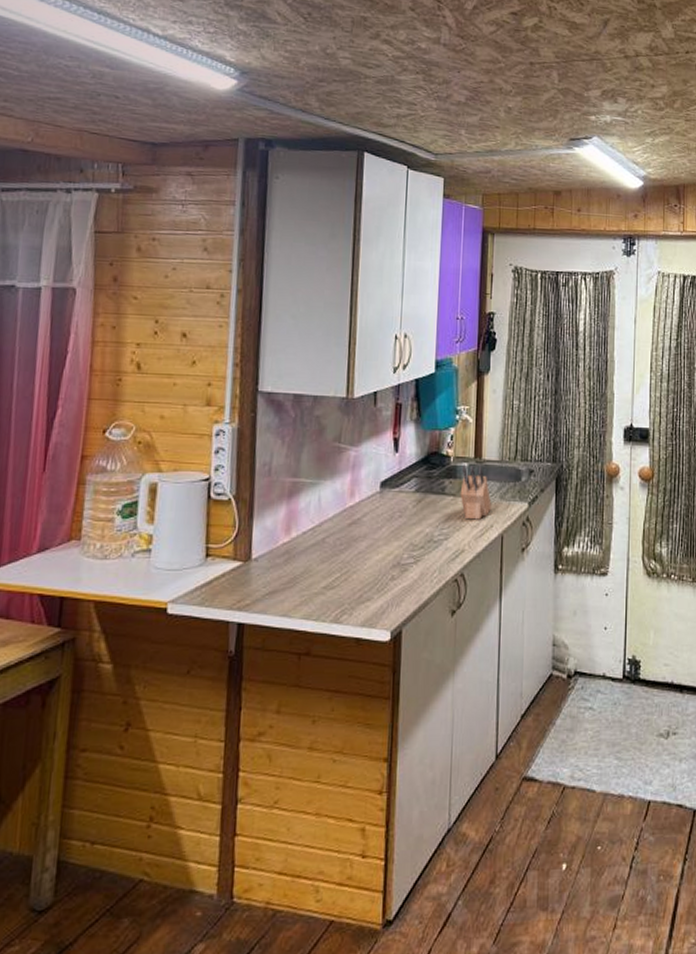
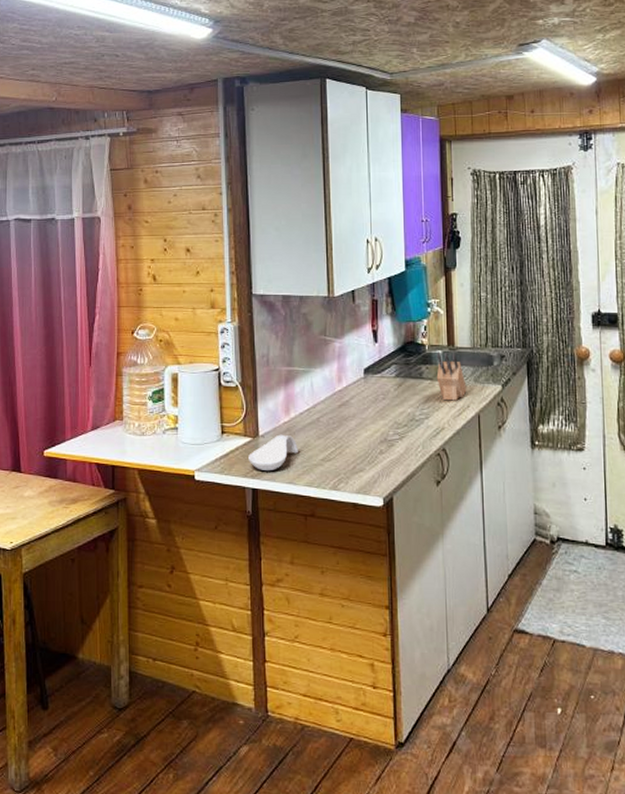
spoon rest: none [236,557,297,602] -> present [248,434,298,472]

